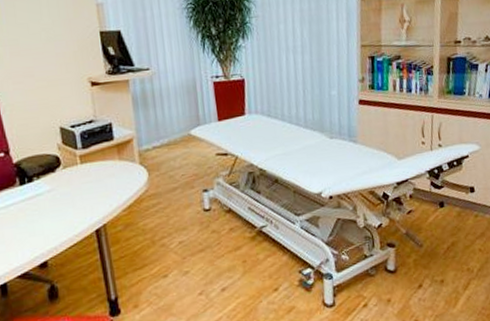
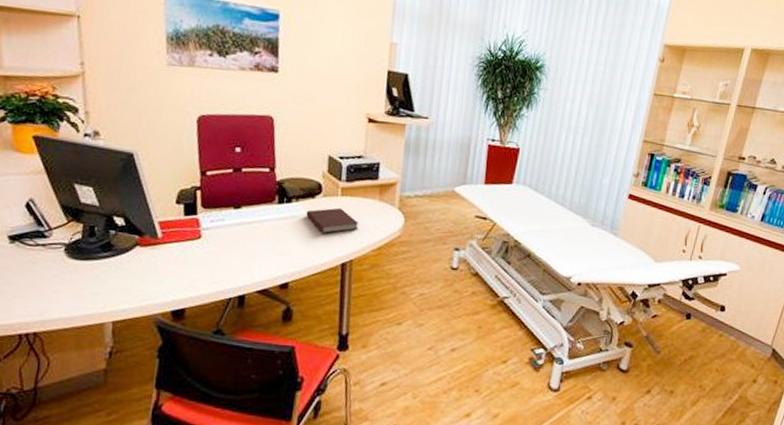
notebook: none [50,175,105,205] -> present [306,207,359,233]

